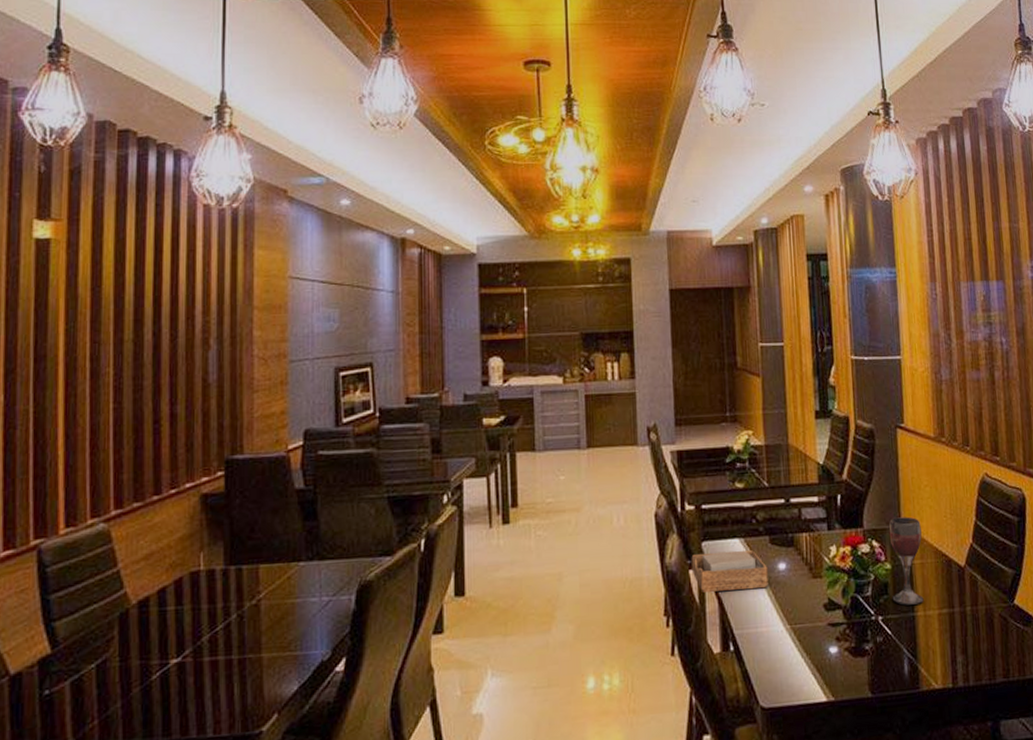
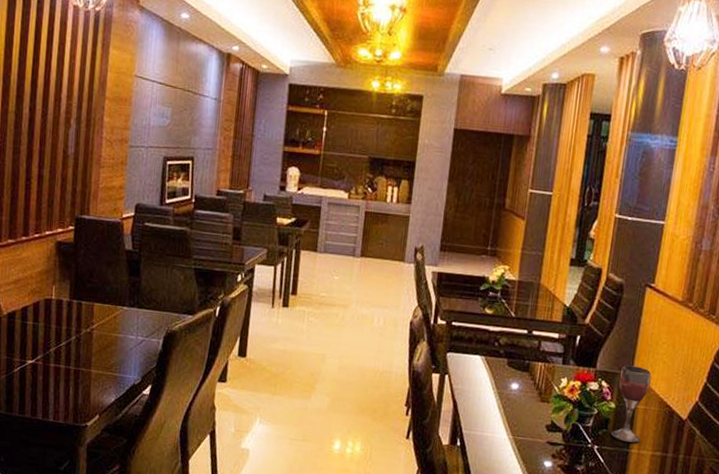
napkin holder: present [691,550,768,593] -> none [434,362,502,402]

